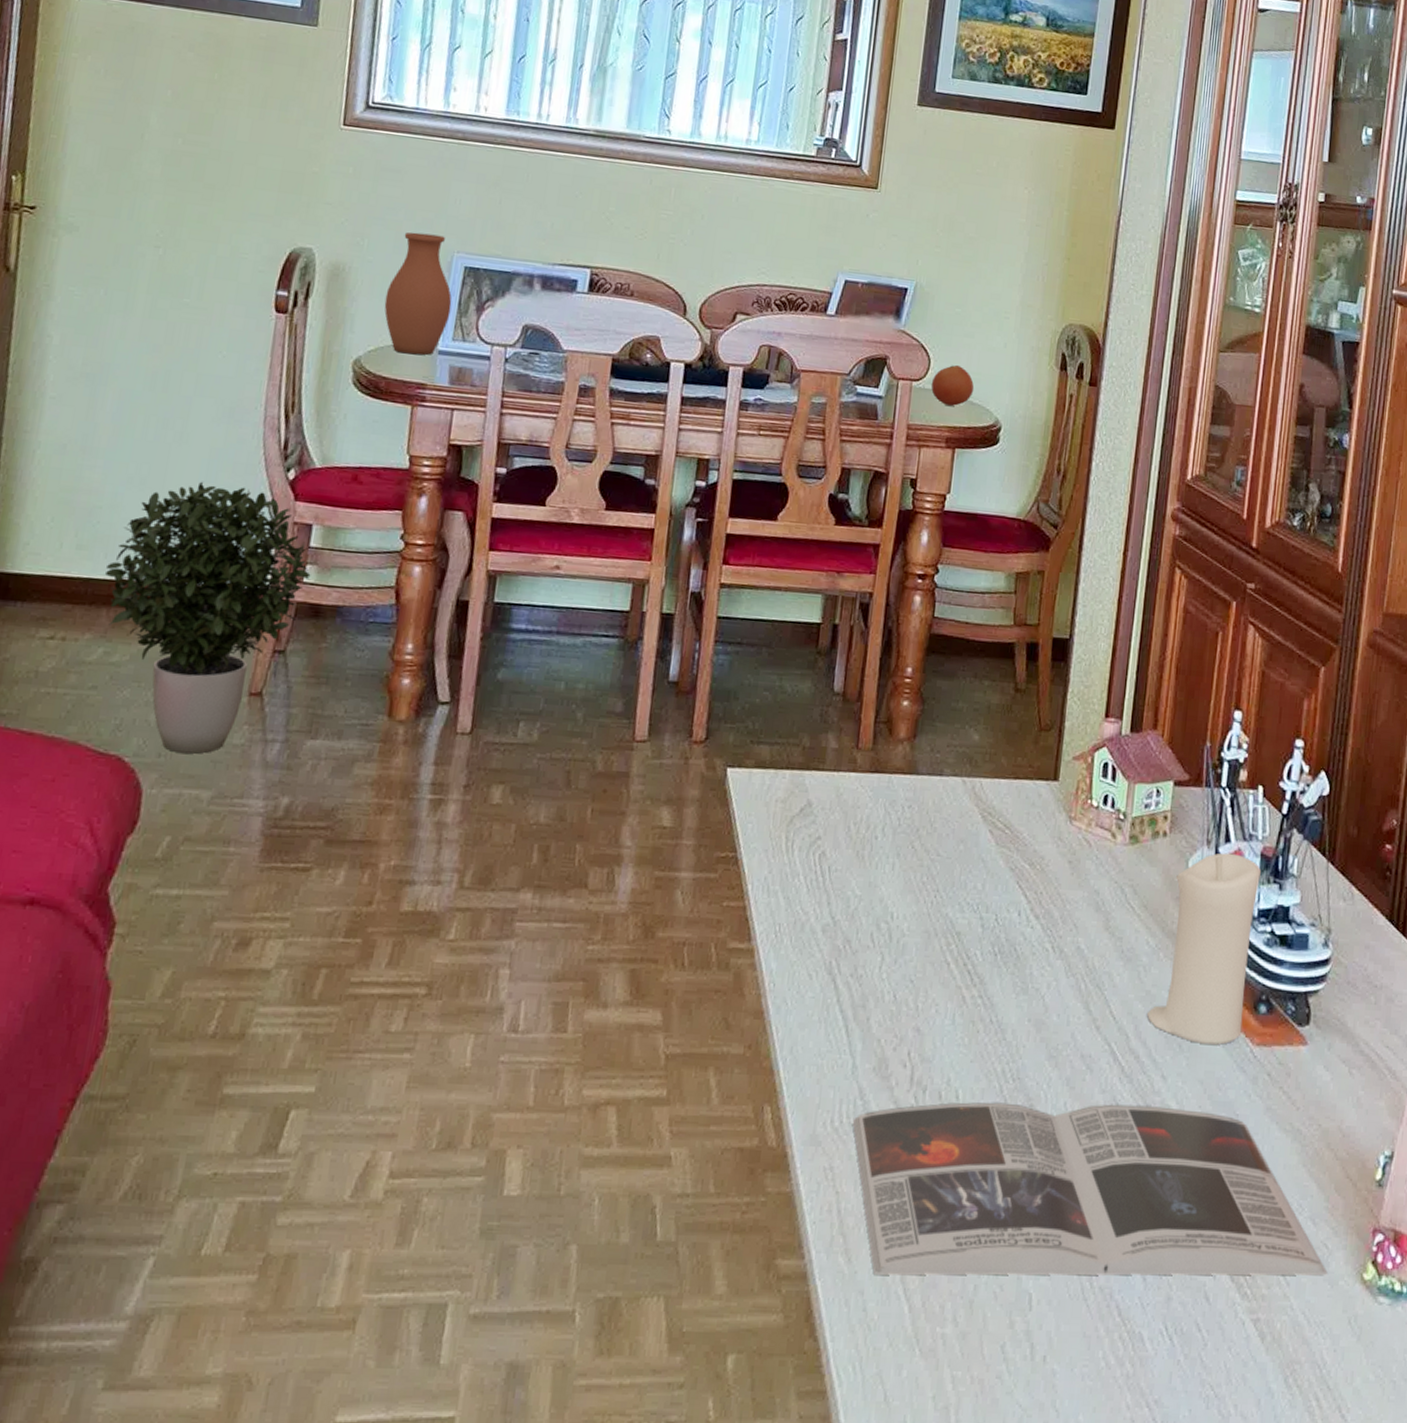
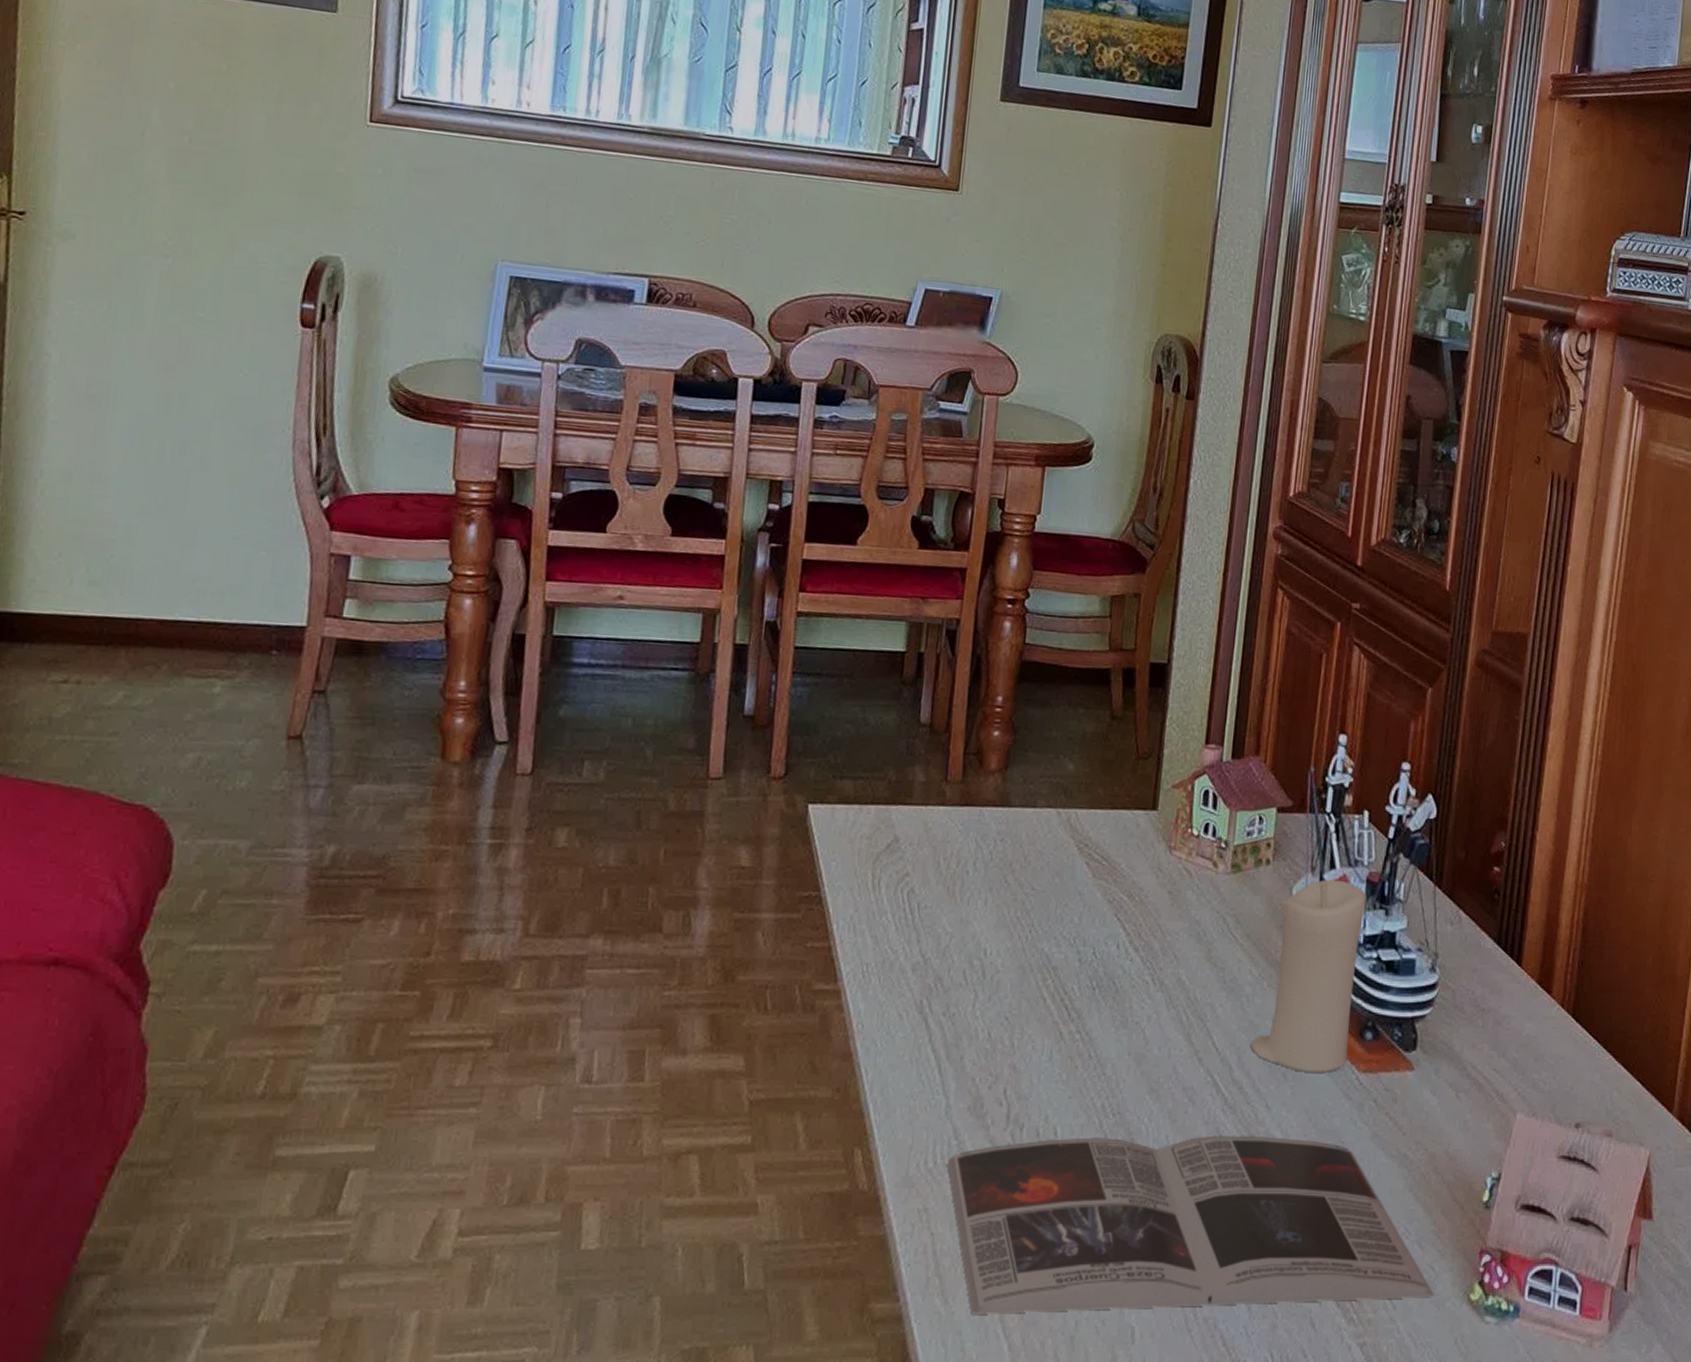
potted plant: present [106,481,311,754] -> none [122,510,351,802]
vase: present [384,232,452,355] -> none [422,238,497,373]
fruit: present [930,364,975,406] -> none [1018,378,1065,422]

